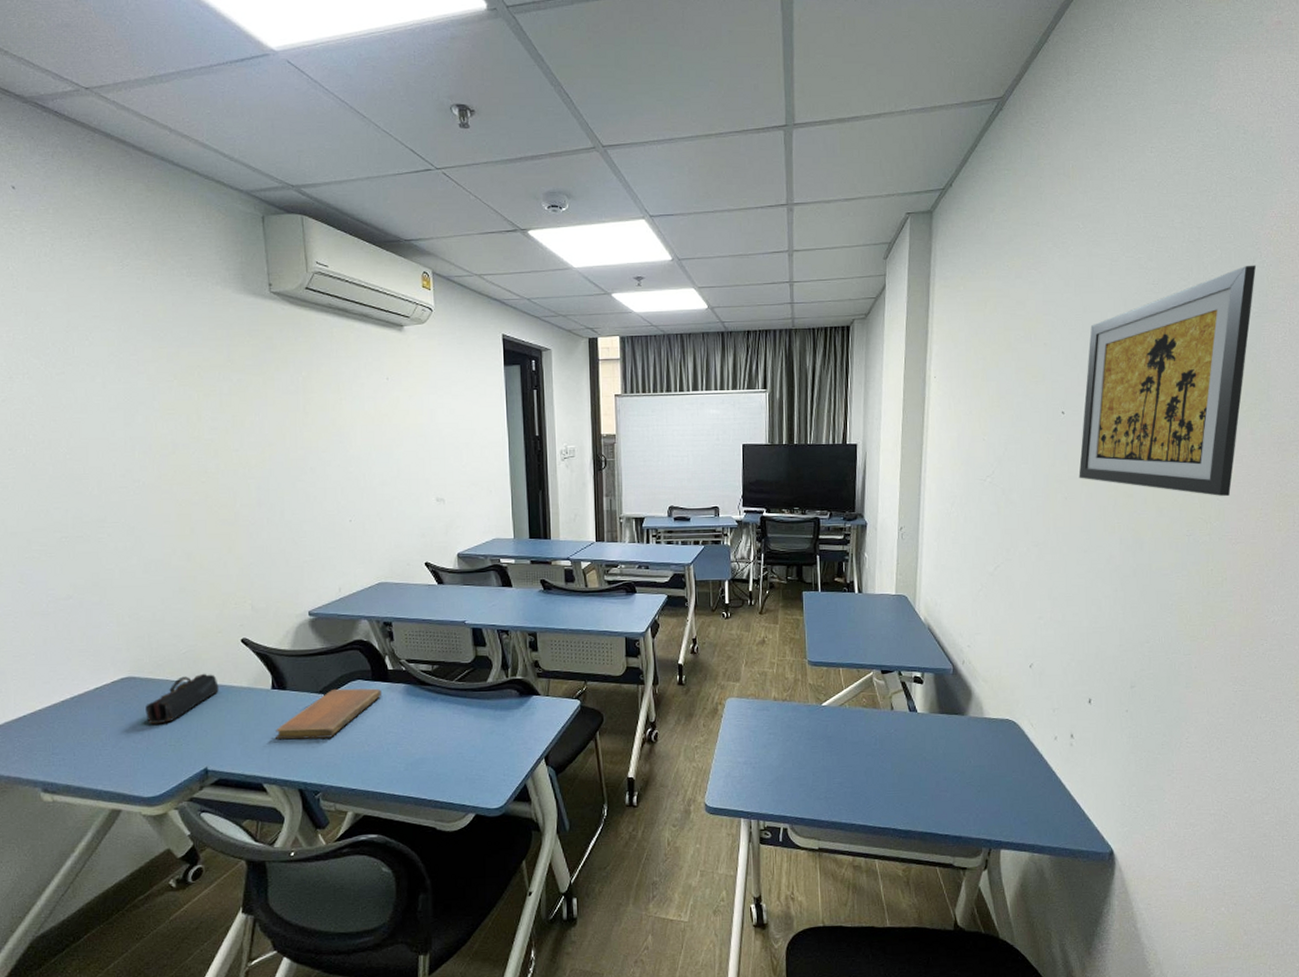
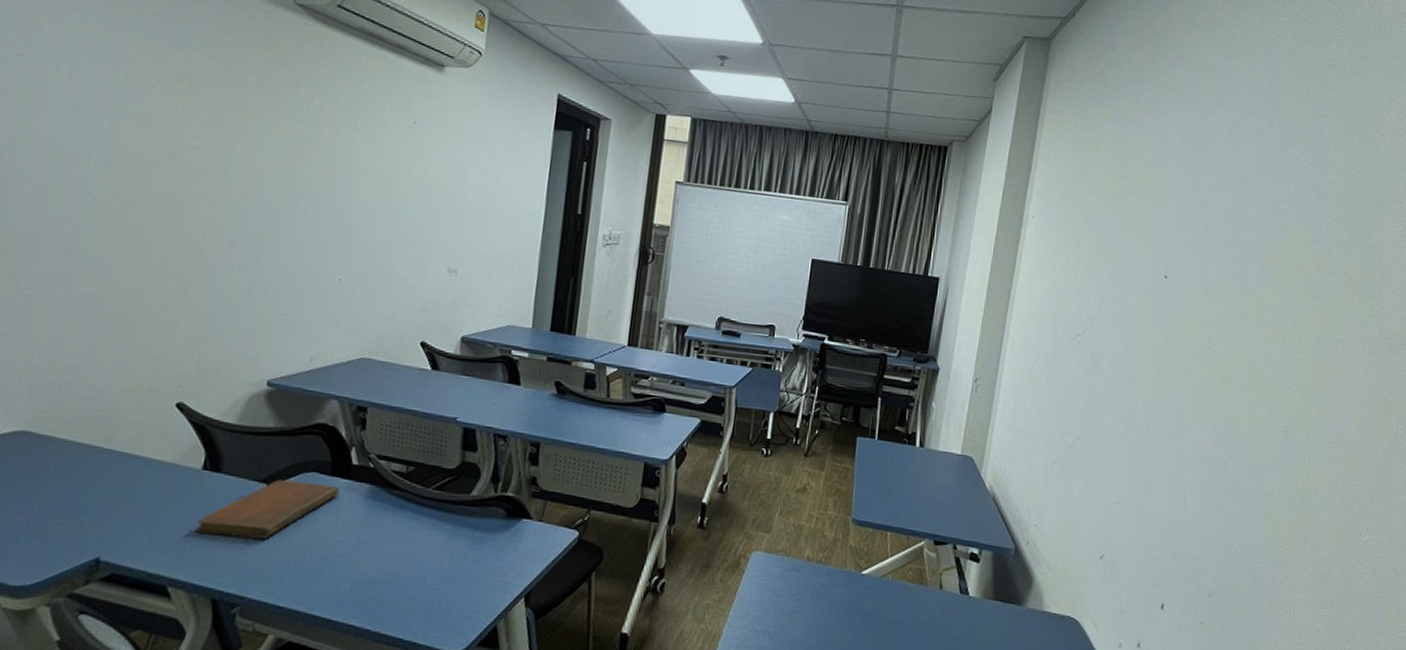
pencil case: present [145,673,219,725] -> none [34,438,136,495]
wall art: present [1079,265,1256,497] -> none [1175,150,1379,395]

